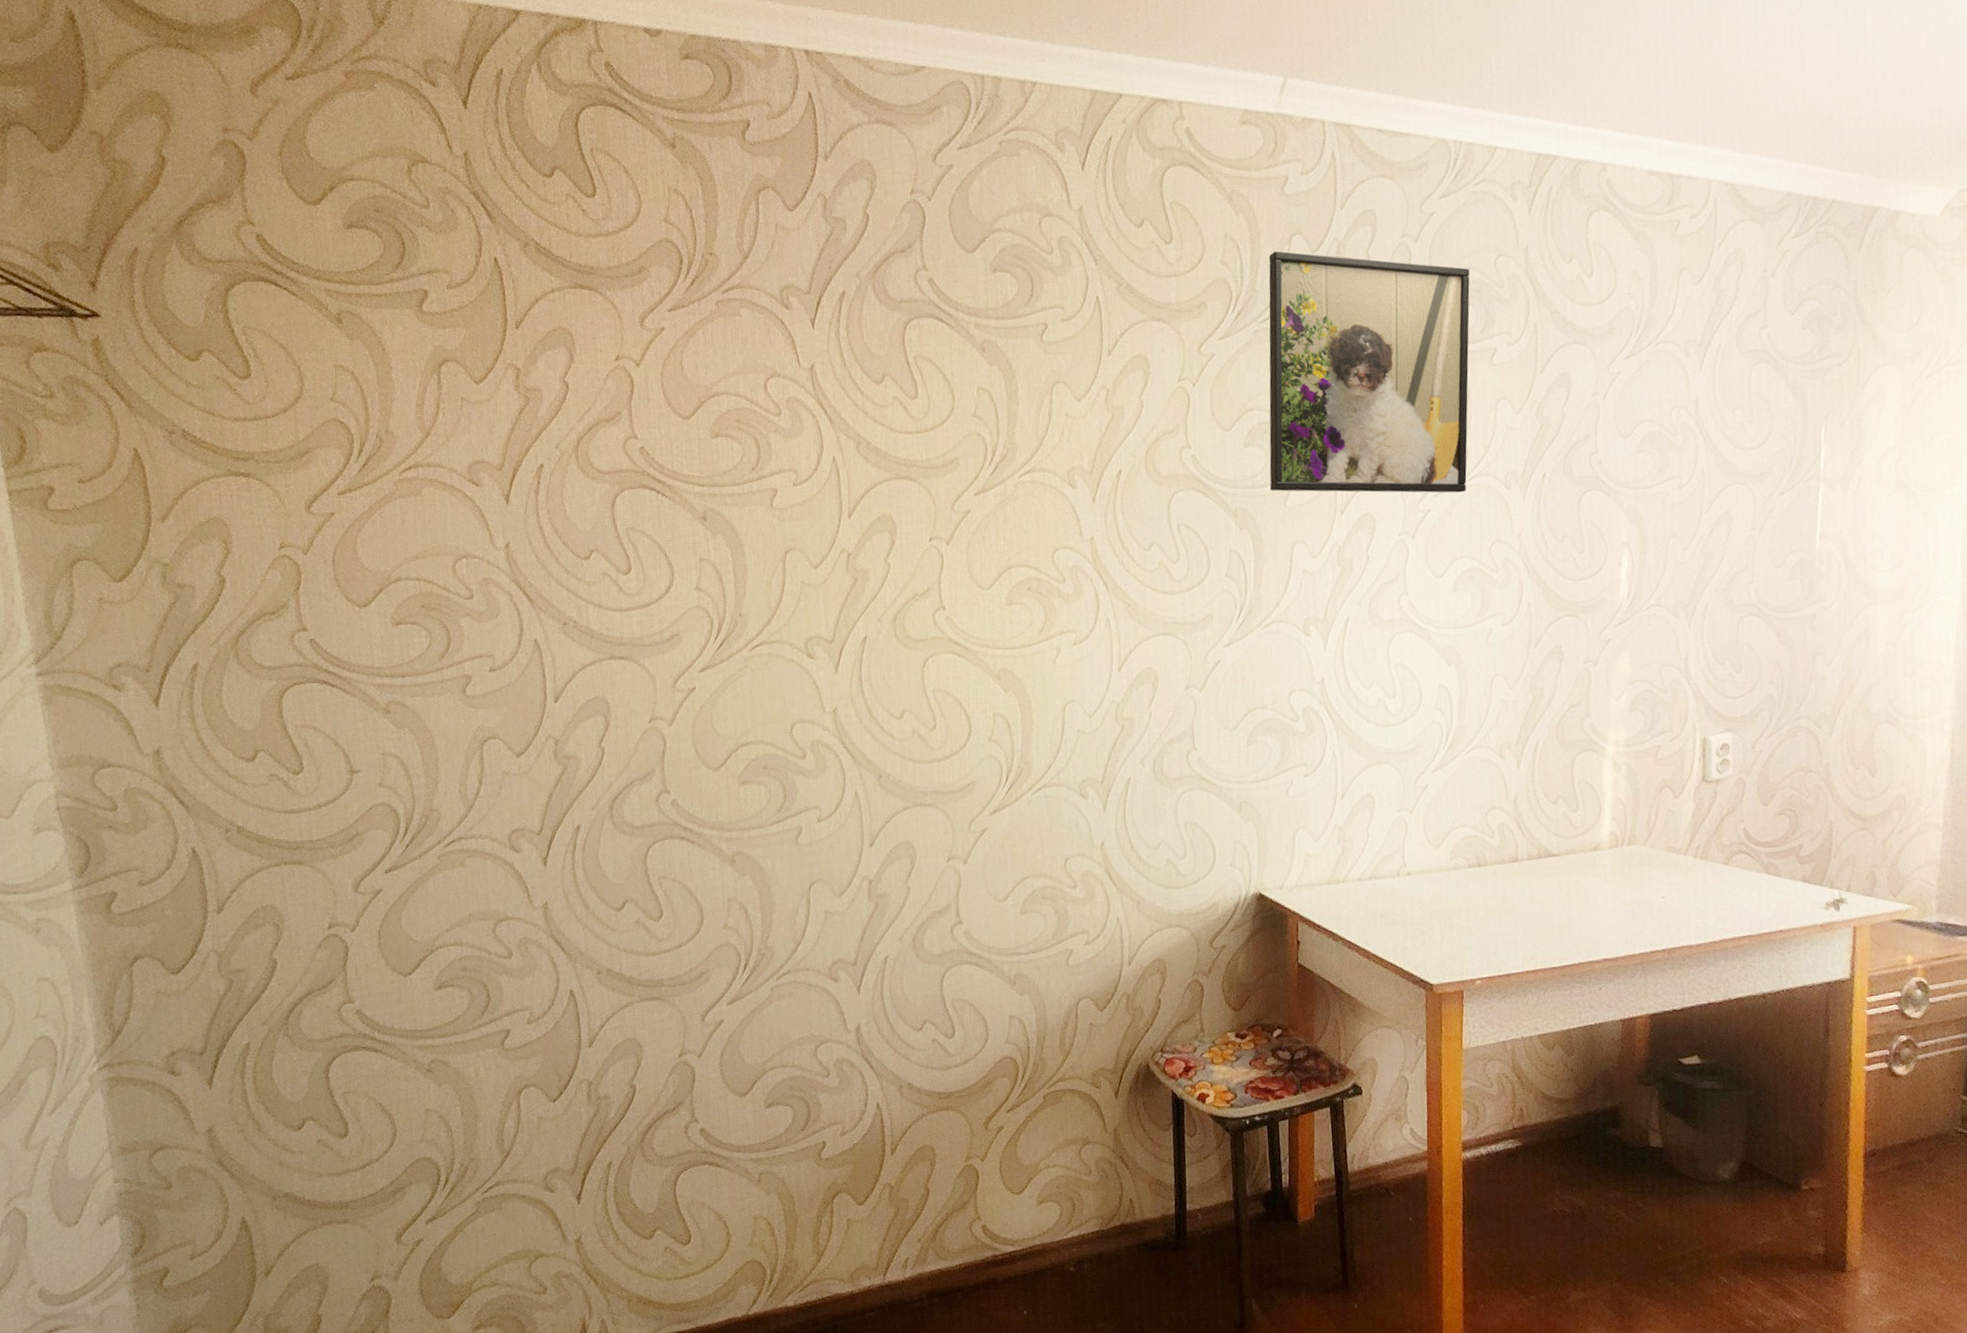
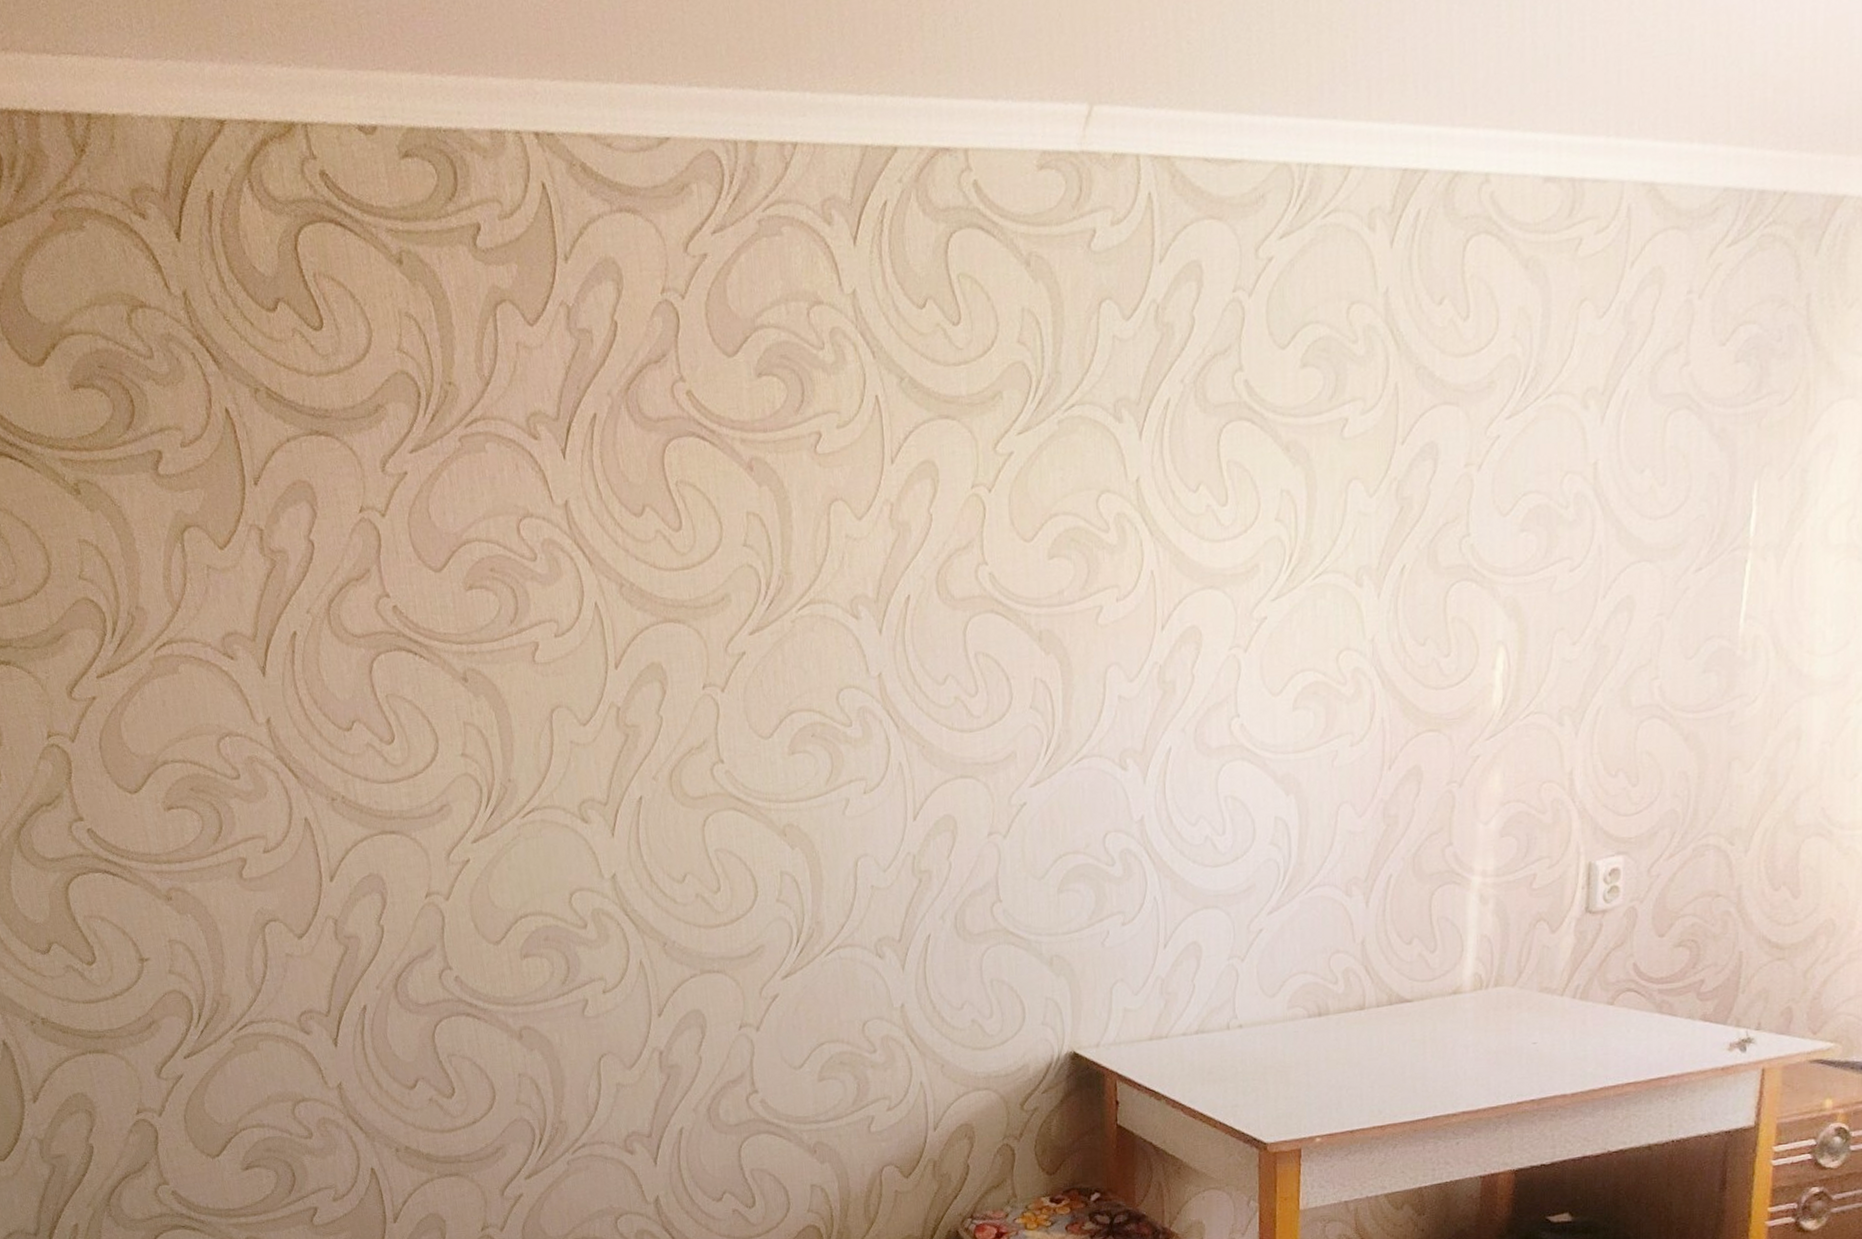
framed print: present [1268,250,1470,493] -> none [1074,321,1317,608]

